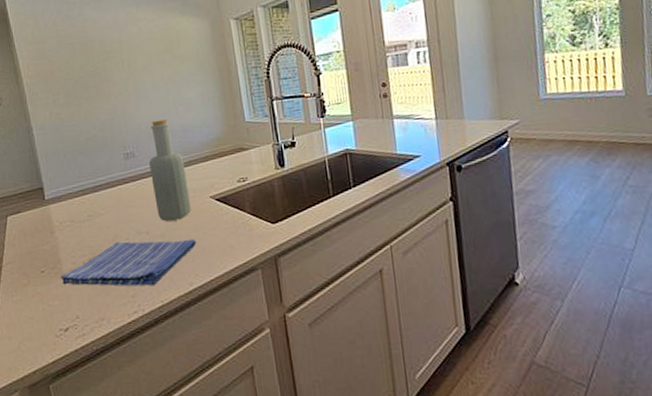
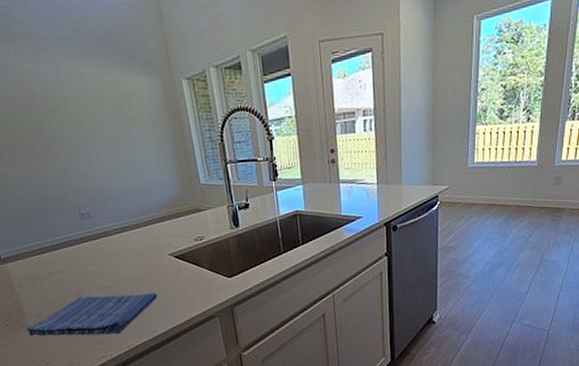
bottle: present [149,119,192,222] -> none [105,180,152,277]

